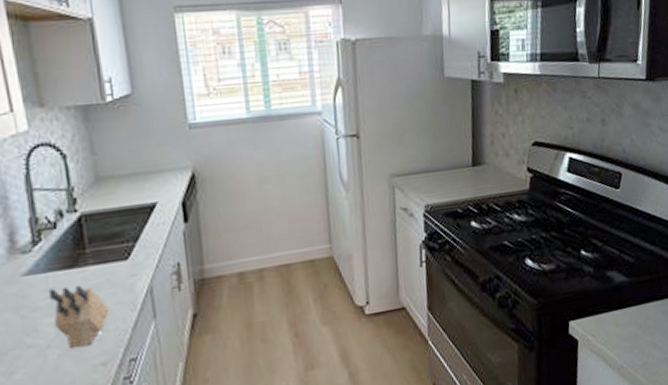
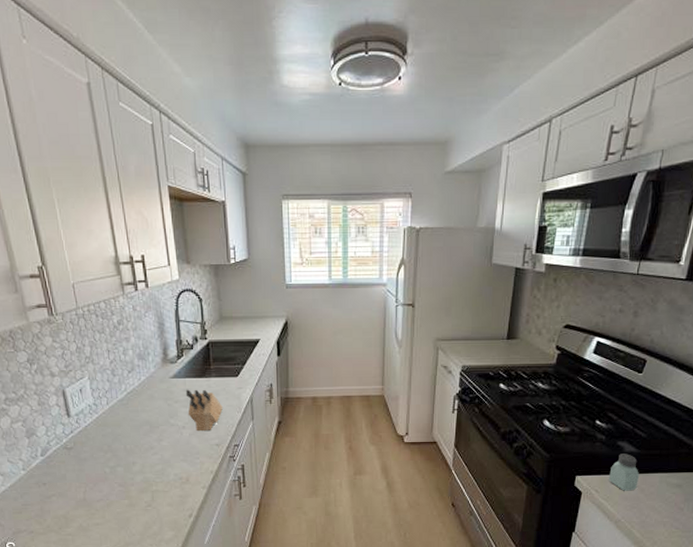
saltshaker: none [603,284,635,330] -> present [609,454,640,491]

